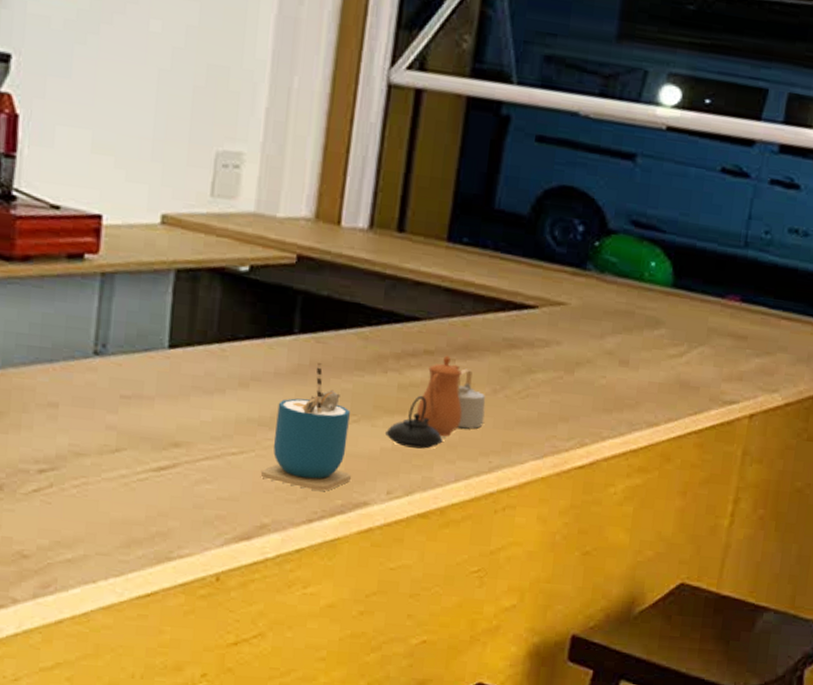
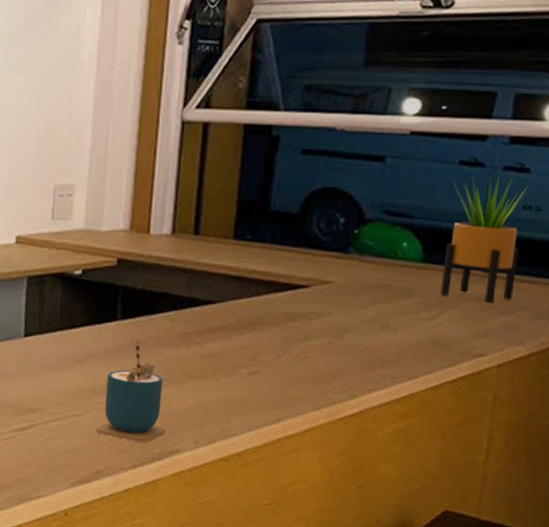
teapot: present [385,355,486,449] -> none [191,330,271,406]
potted plant: none [690,187,796,342] -> present [440,176,528,303]

